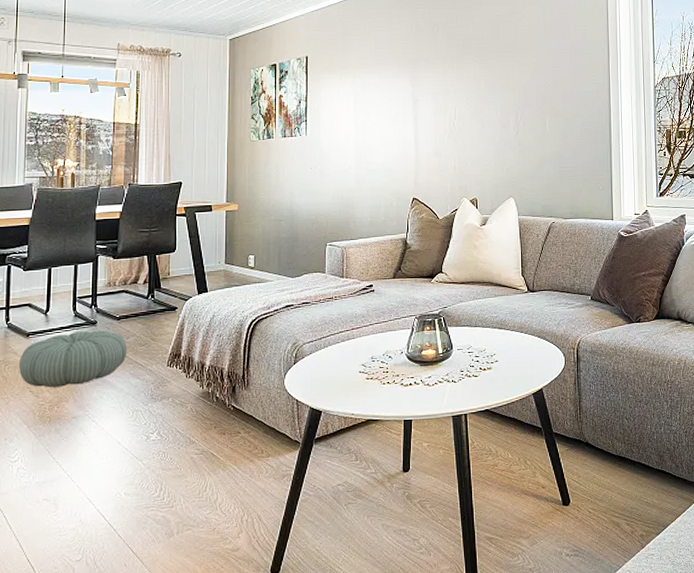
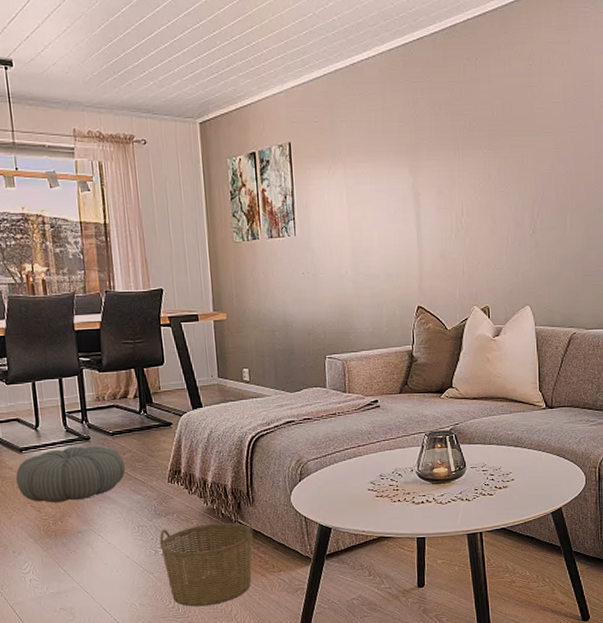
basket: none [152,406,245,496] -> present [159,522,253,607]

